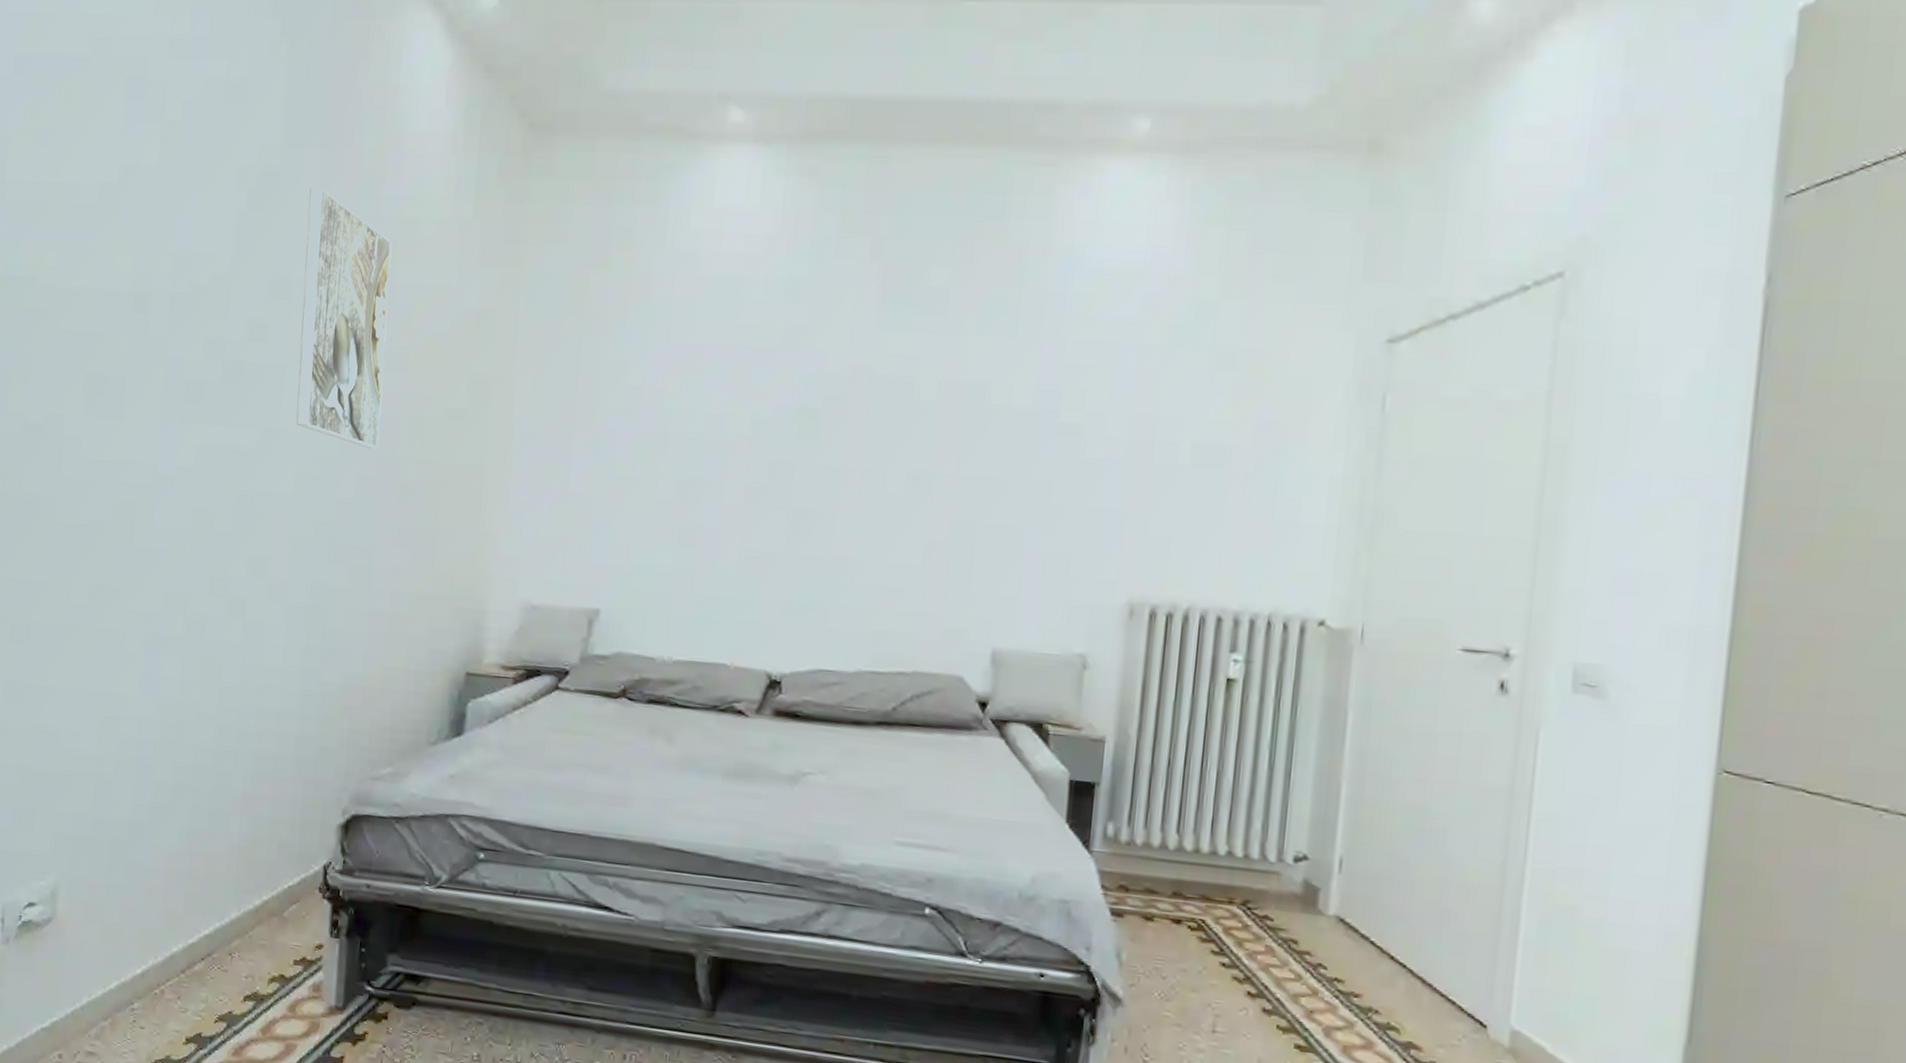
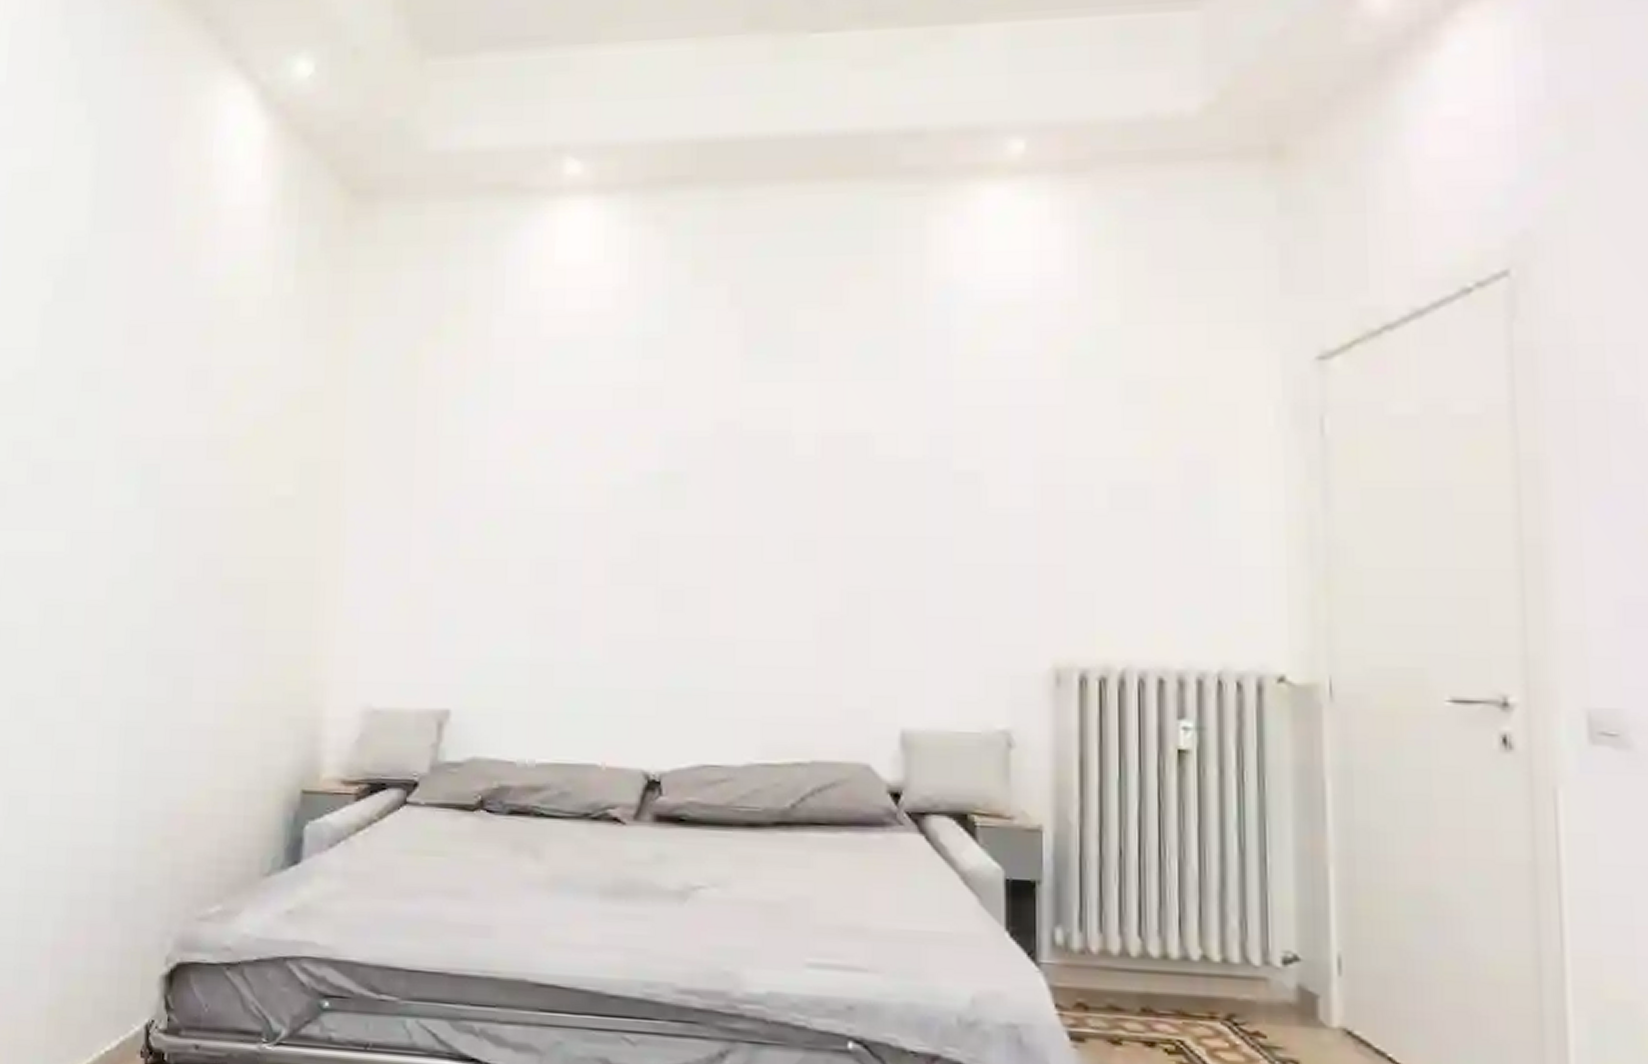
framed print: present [296,188,392,450] -> none [107,272,208,547]

